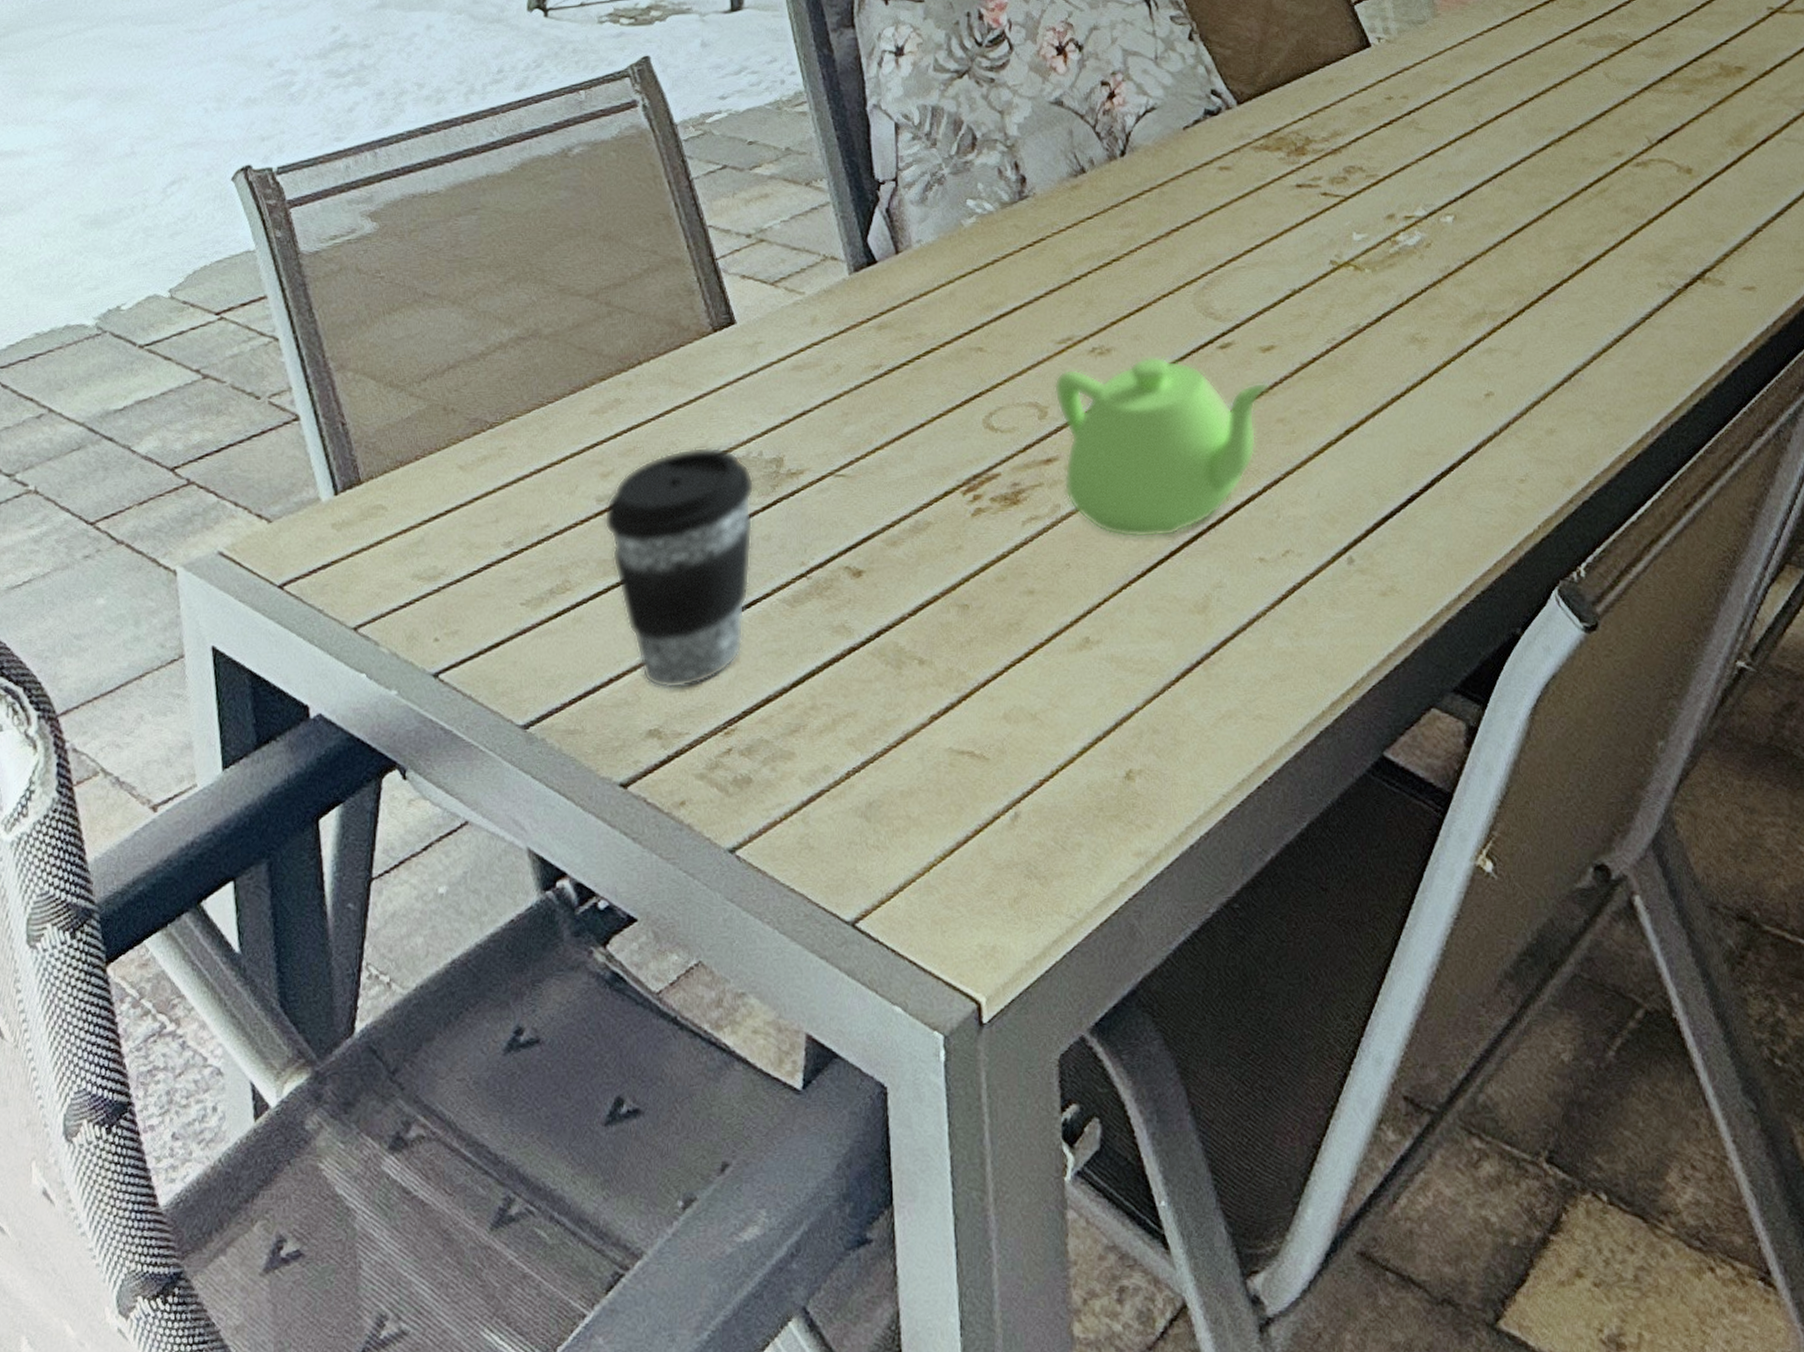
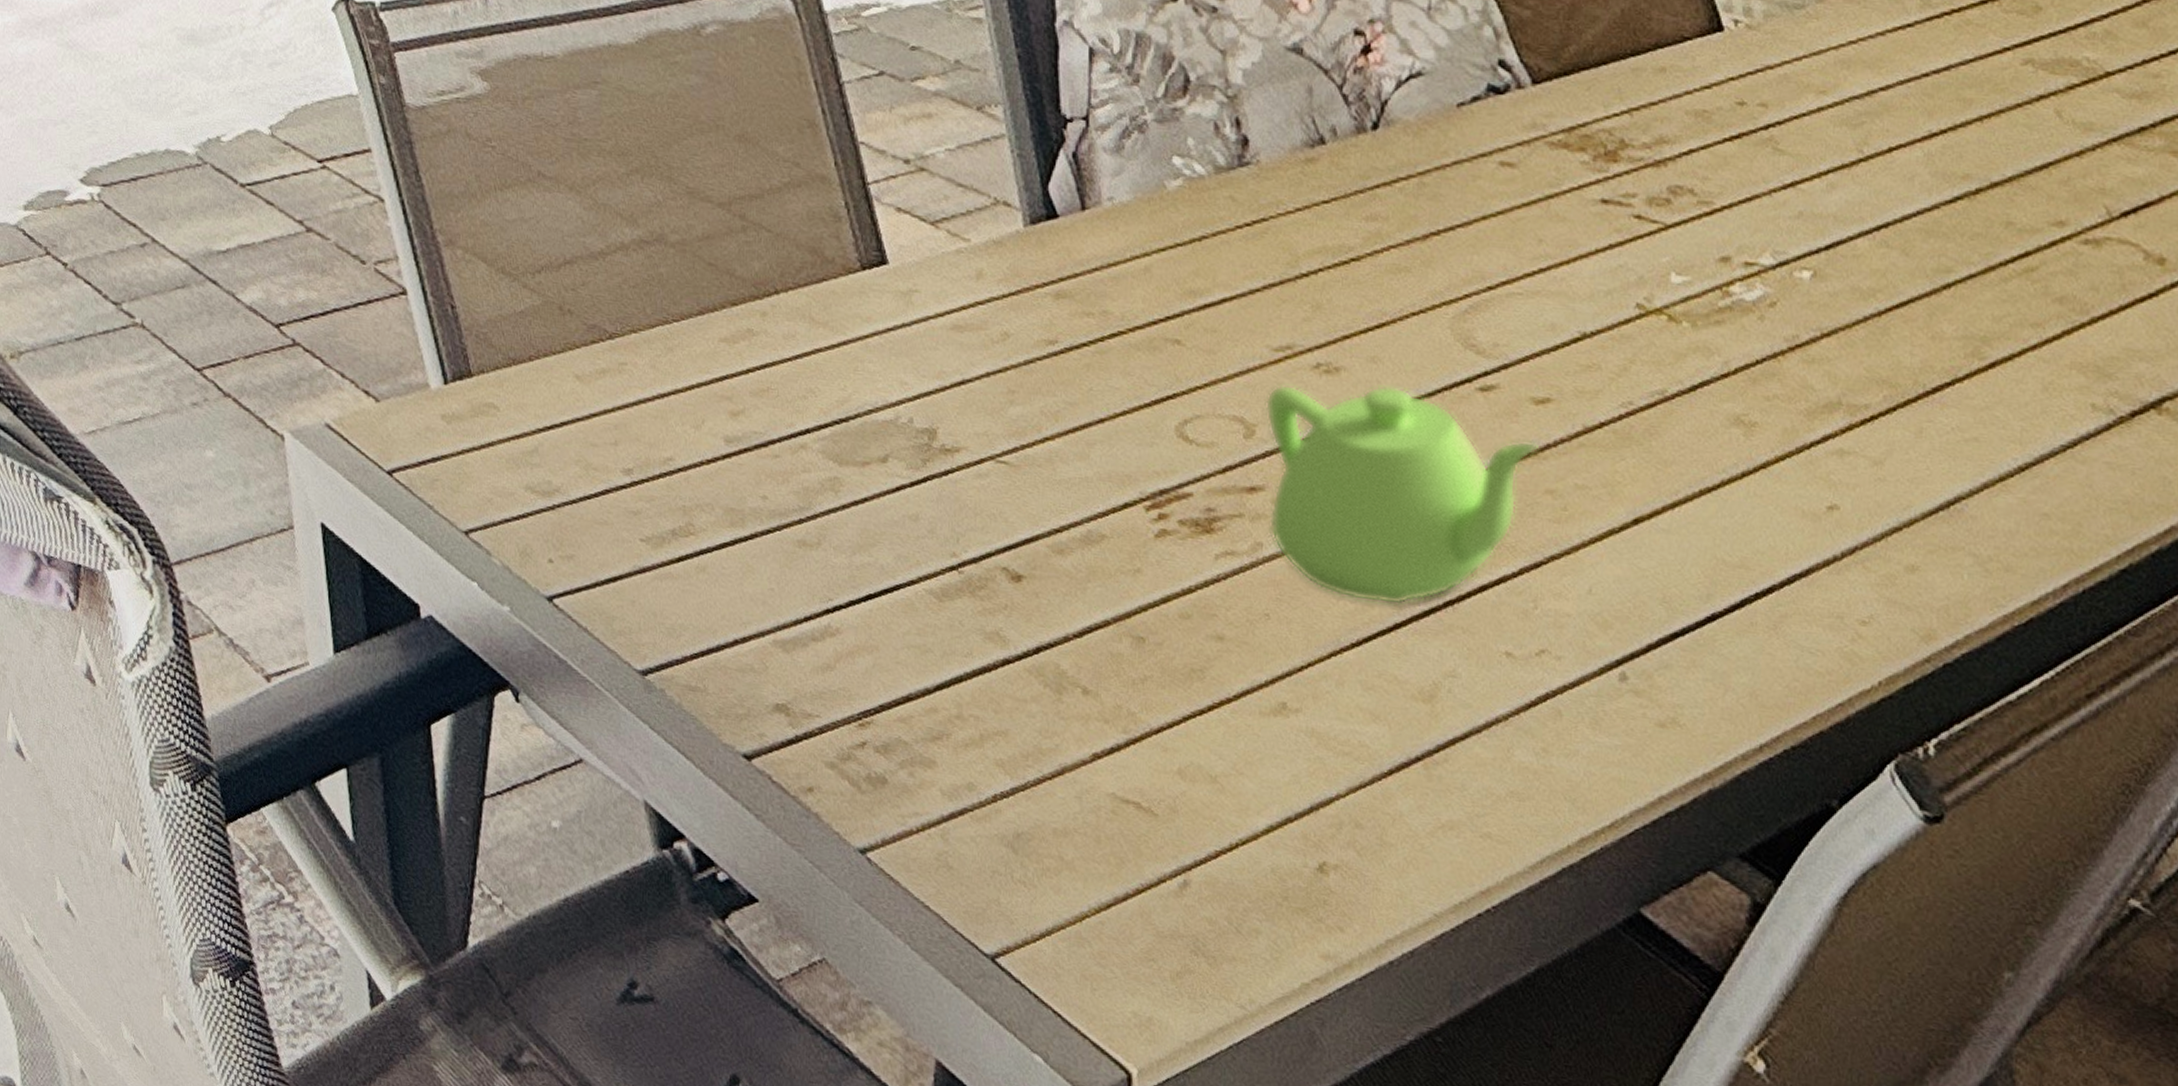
coffee cup: present [604,446,754,689] -> none [733,399,902,666]

